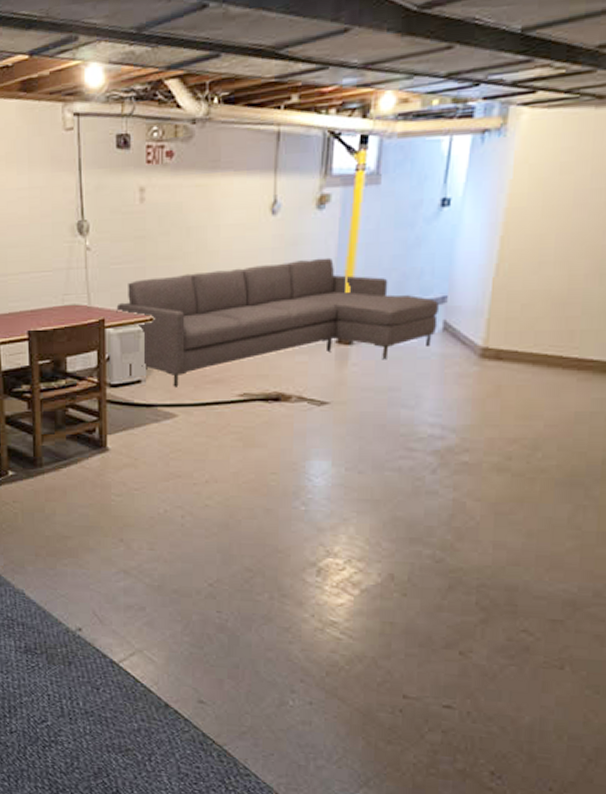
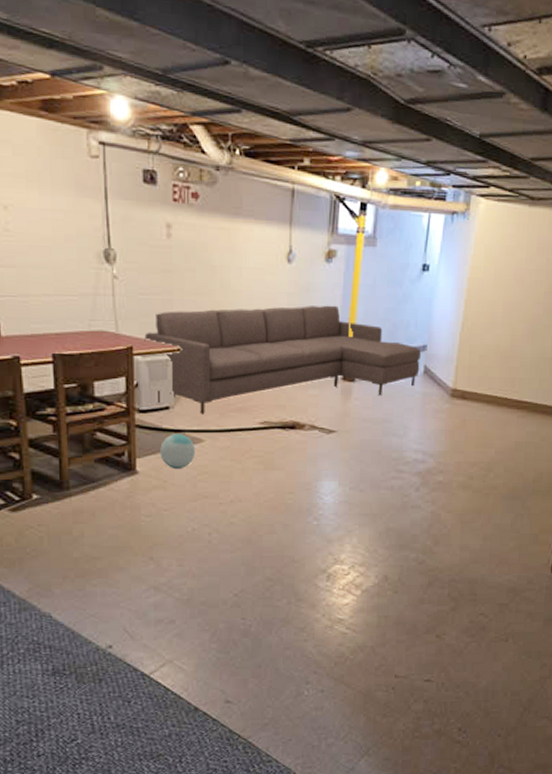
ball: none [131,408,168,447] -> present [160,434,196,470]

